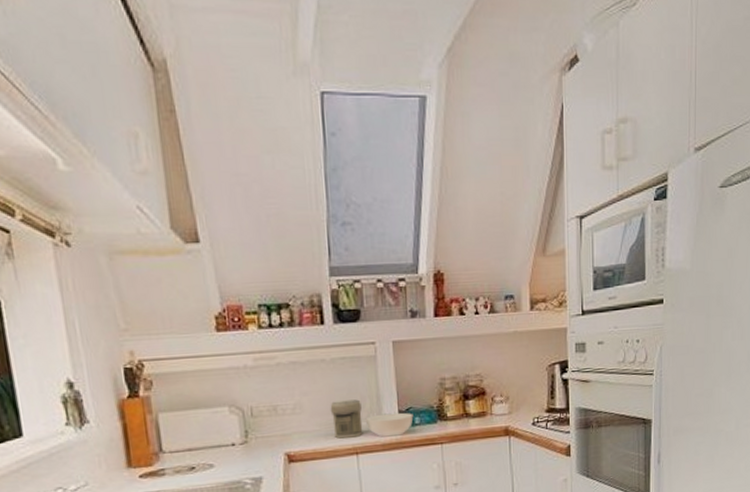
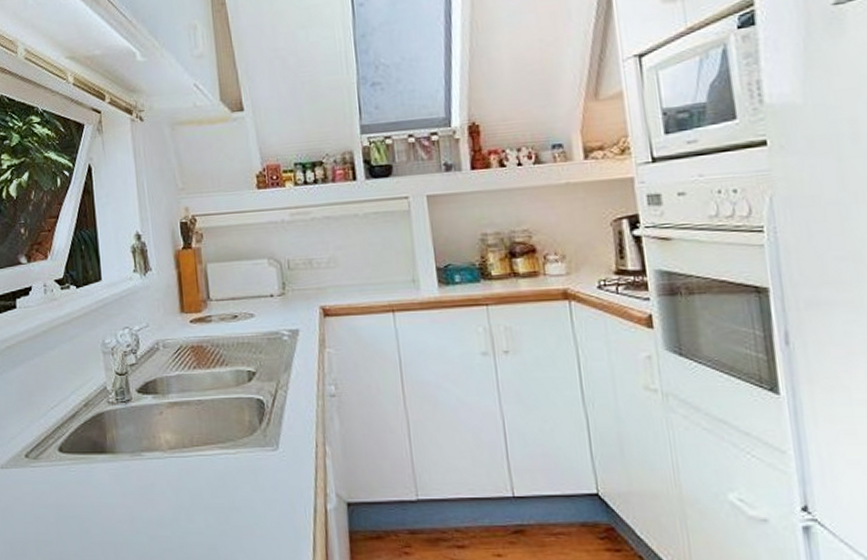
jar: present [330,399,363,439] -> none [364,255,399,296]
bowl: present [365,412,414,437] -> none [400,269,453,295]

